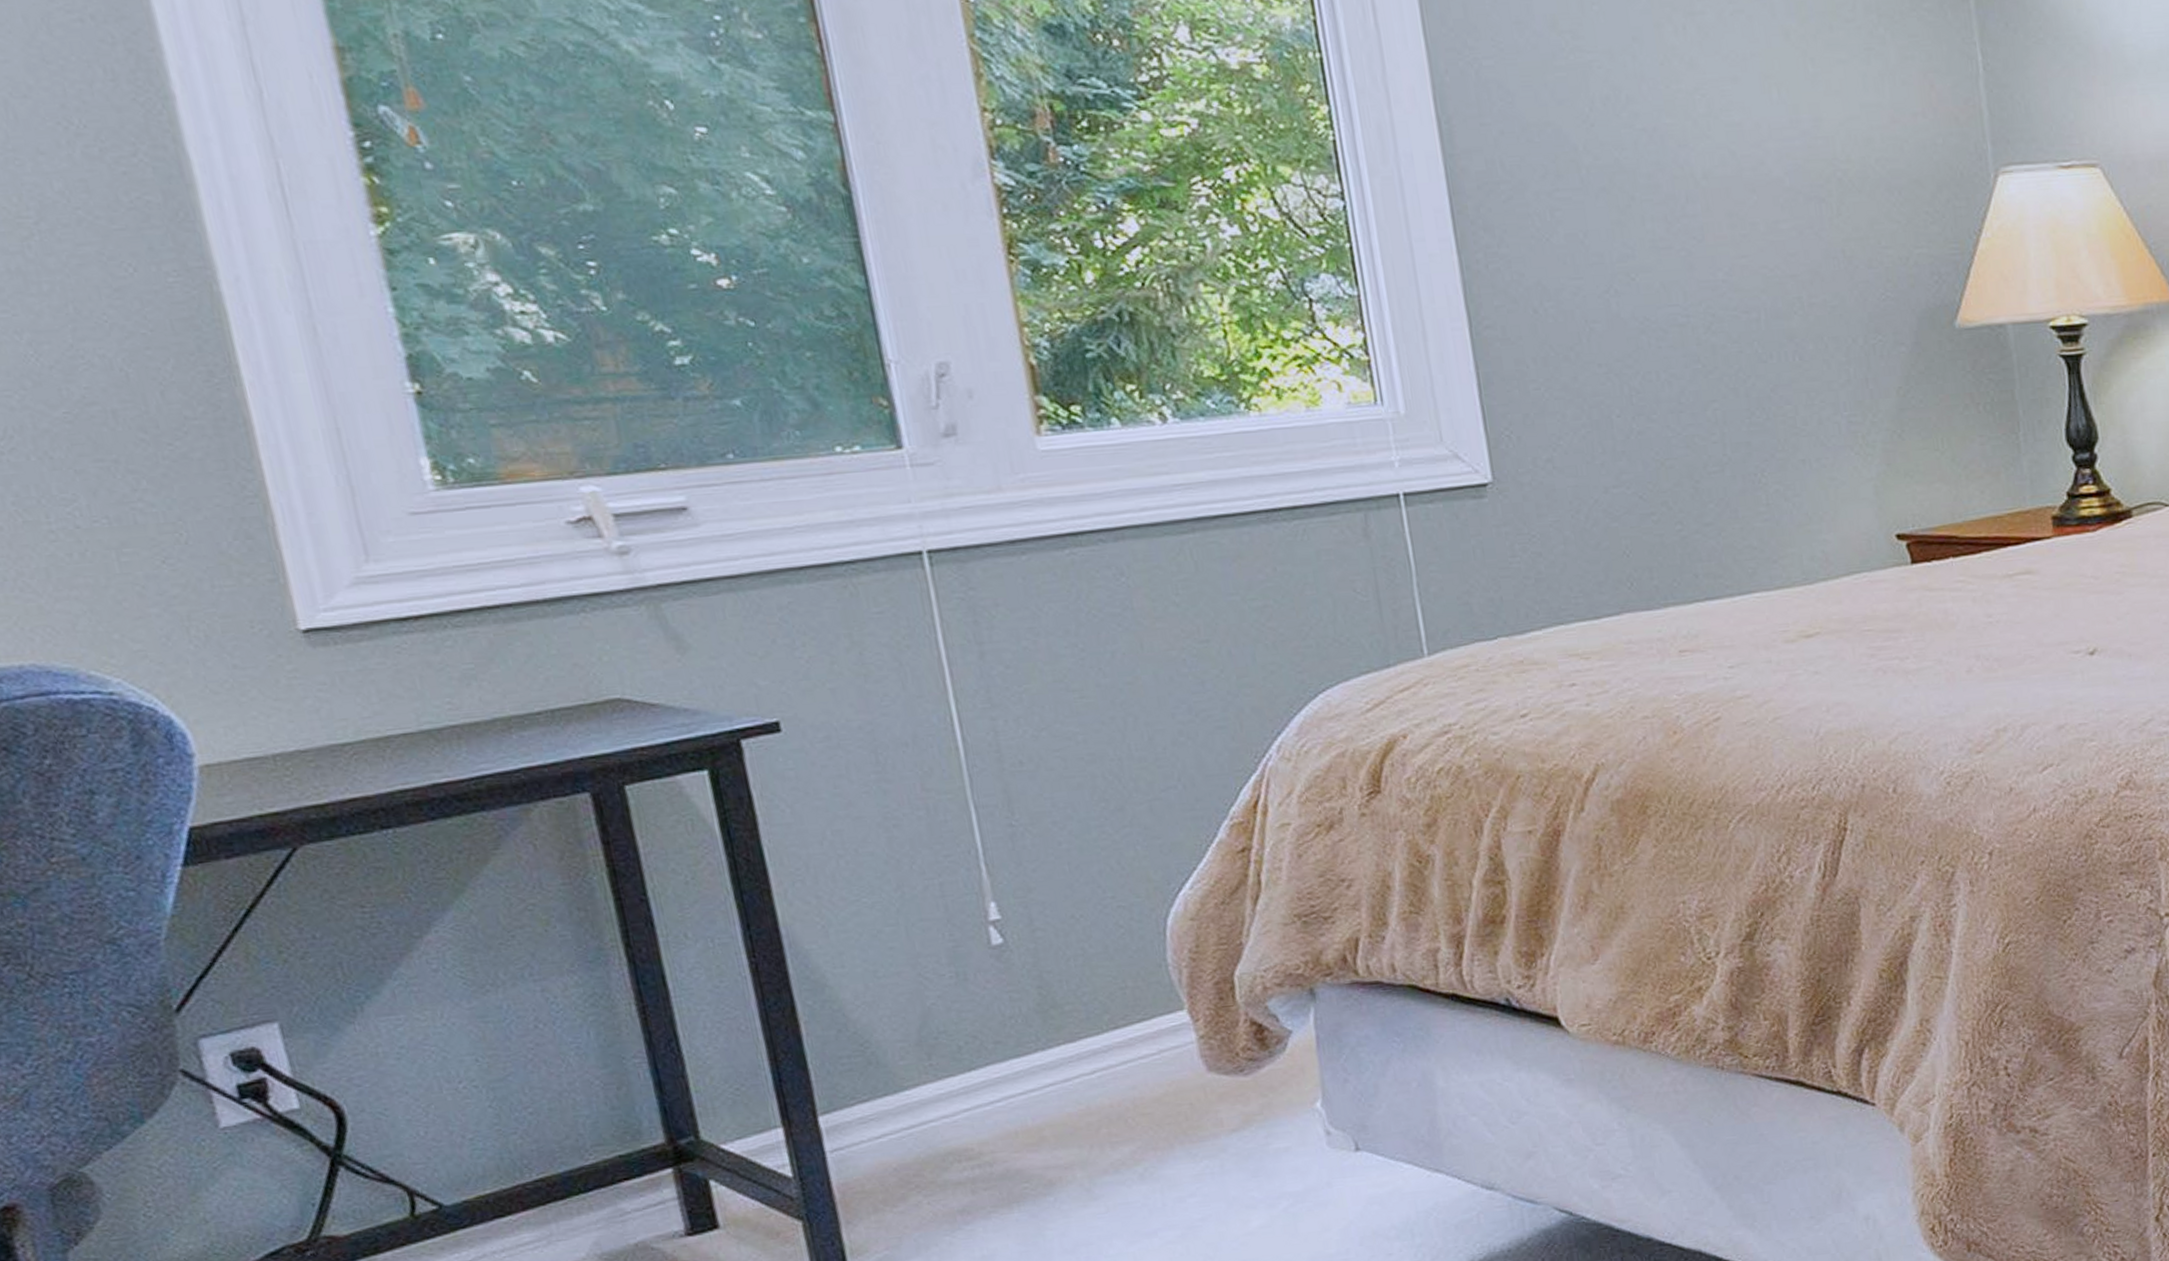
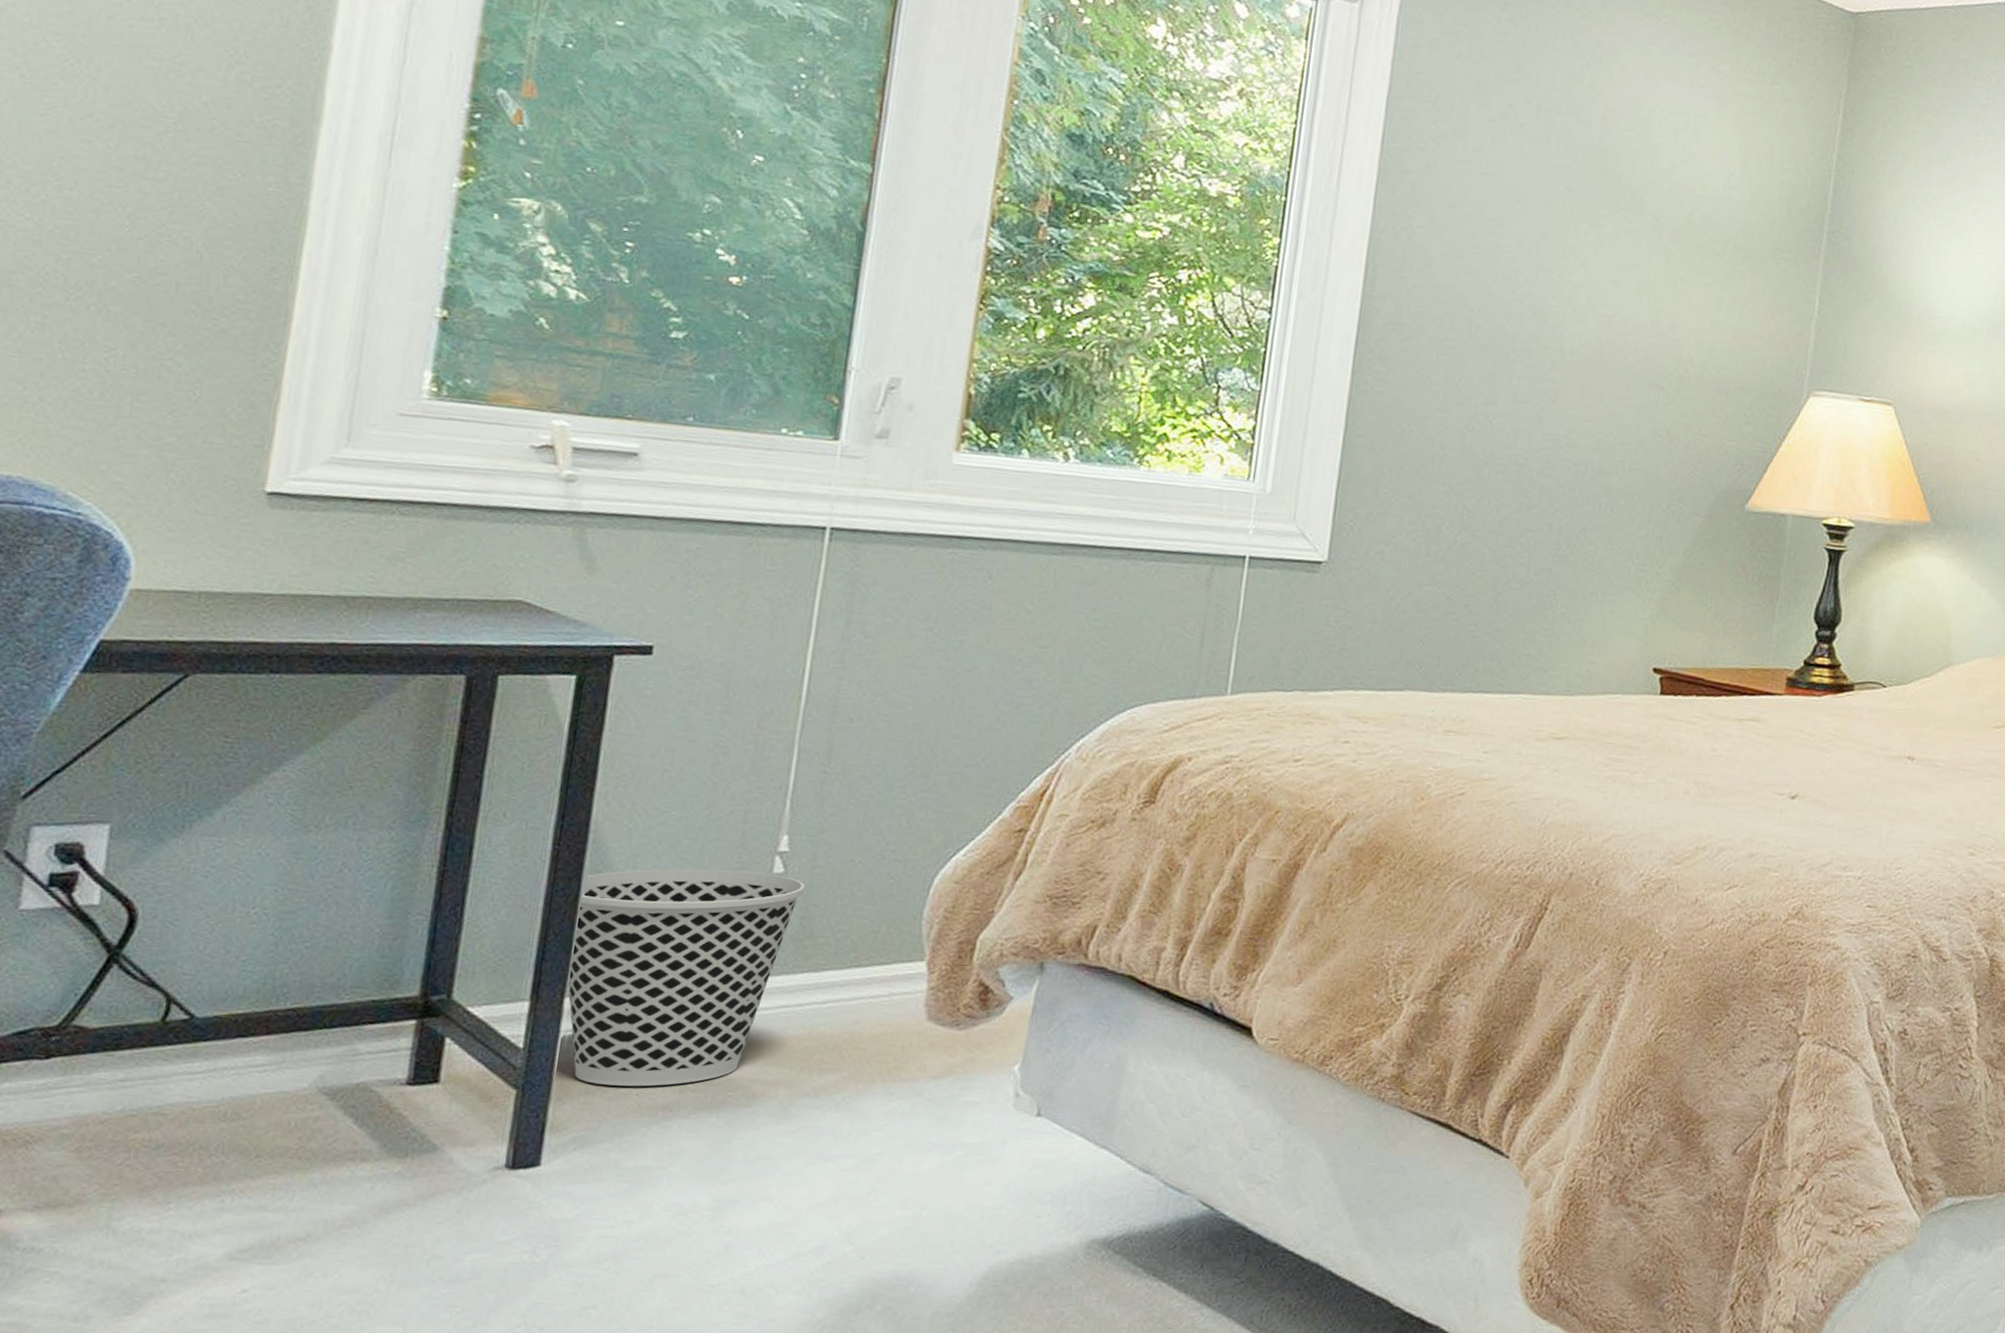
wastebasket: none [795,946,1032,1201] -> present [567,869,805,1087]

